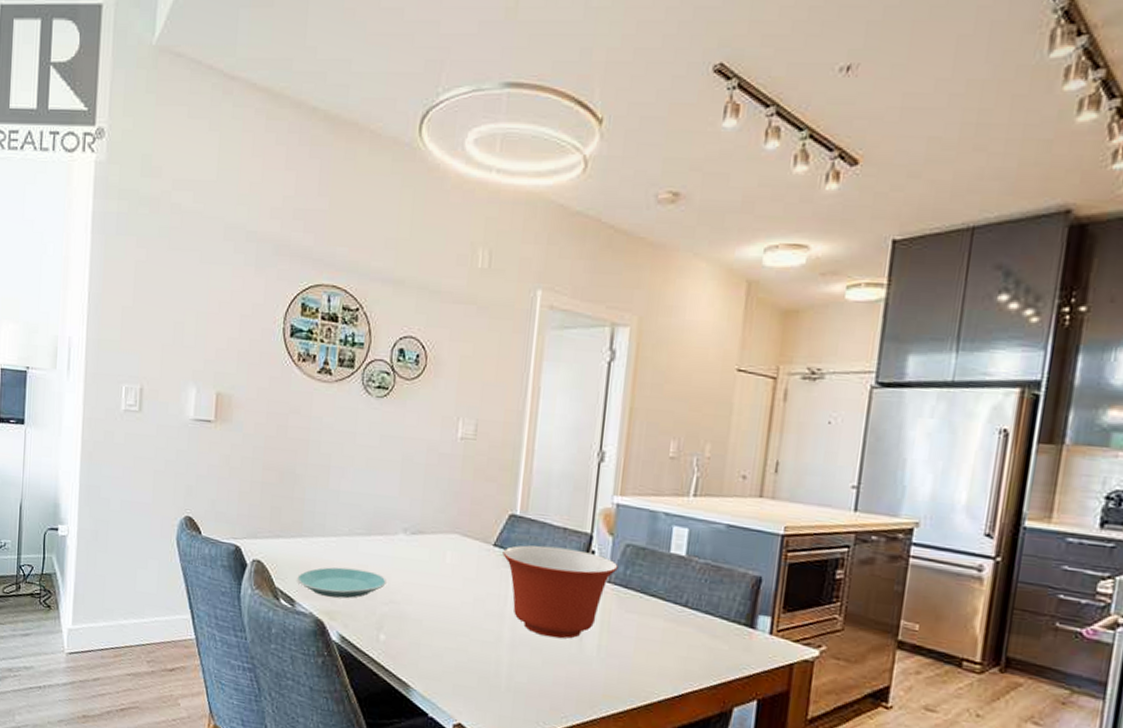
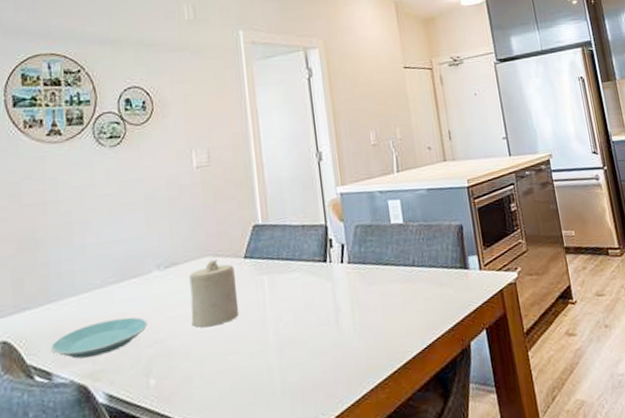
candle: none [428,538,481,604] -> present [189,259,239,327]
mixing bowl: present [502,545,618,639] -> none [253,241,354,330]

